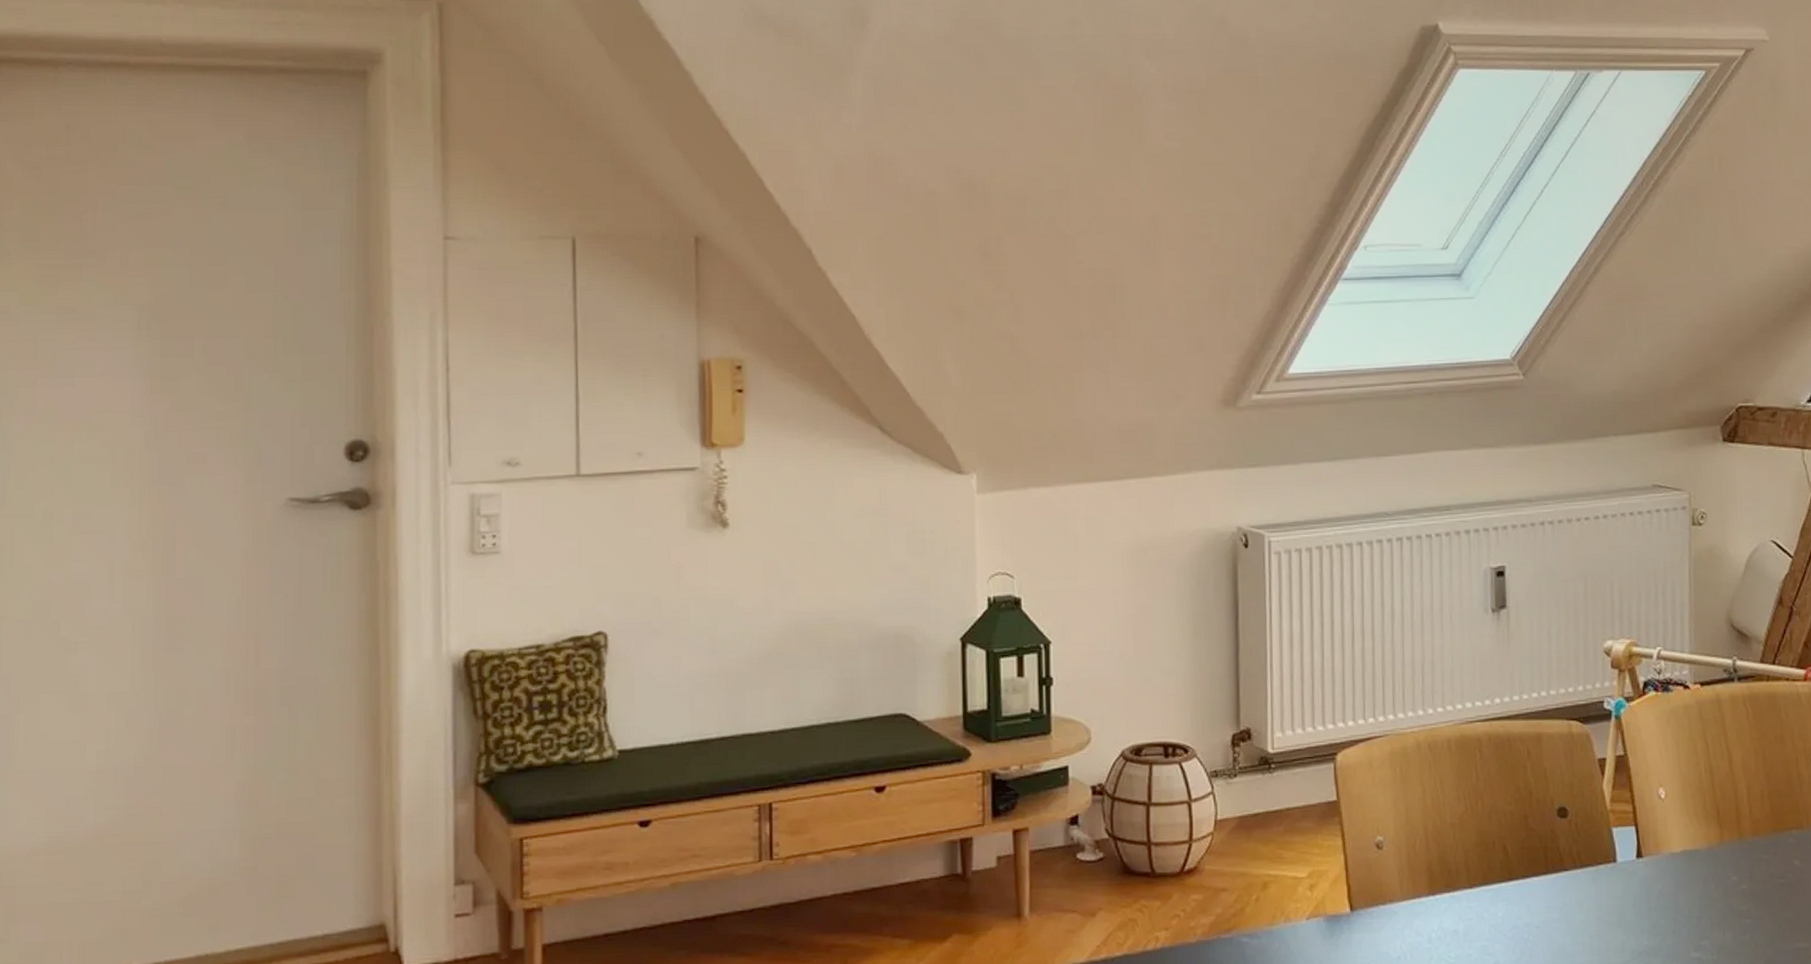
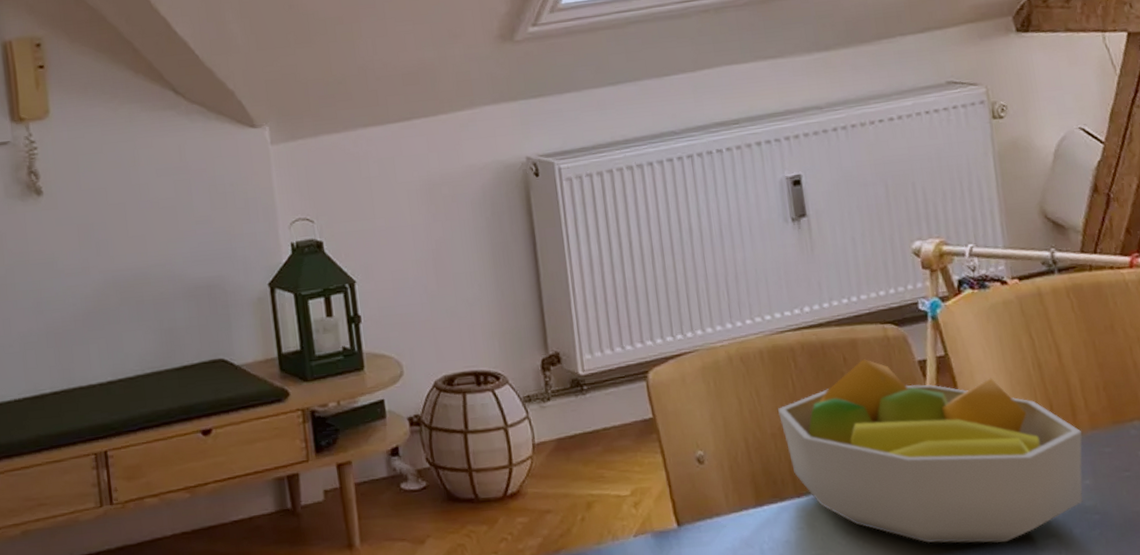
fruit bowl: none [1460,754,1744,943] -> present [778,359,1083,544]

